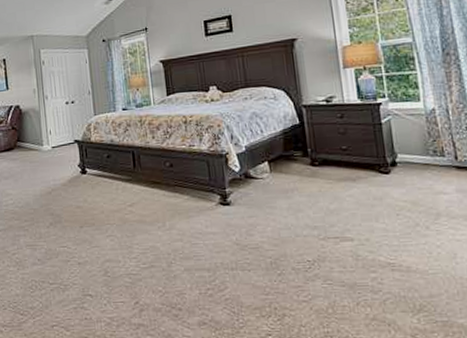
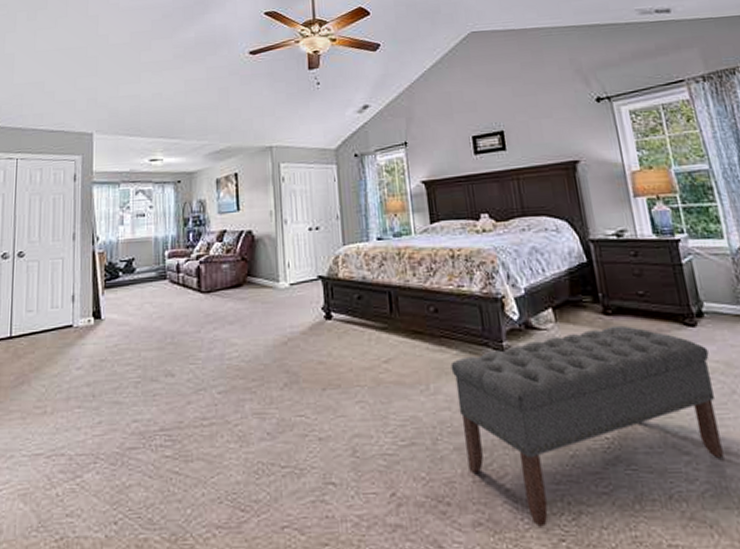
bench: none [183,174,404,326] -> present [450,325,724,527]

